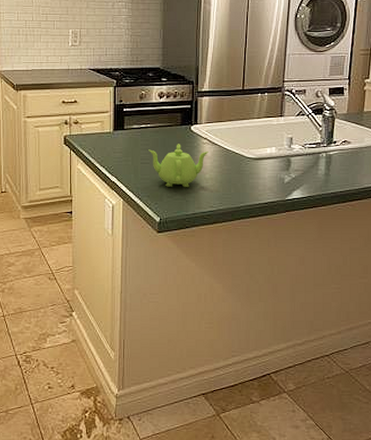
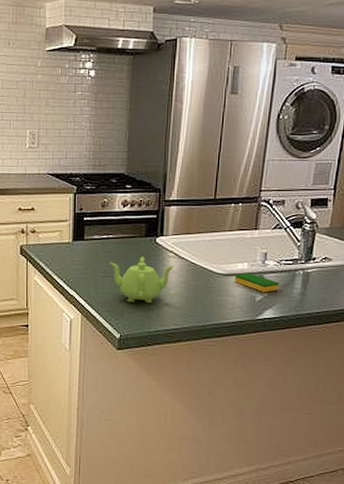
dish sponge: none [264,156,305,174] -> present [234,272,279,293]

